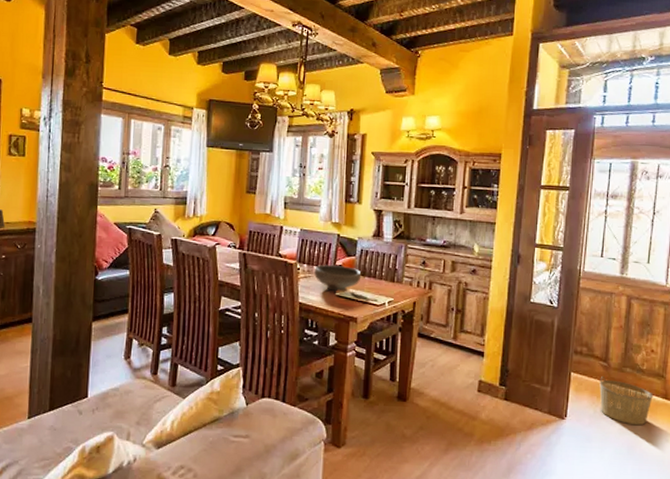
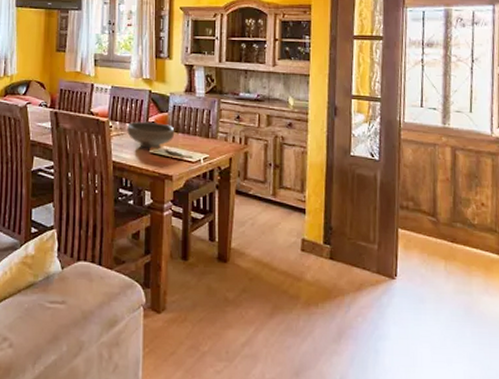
basket: present [599,376,653,426] -> none [429,232,487,285]

